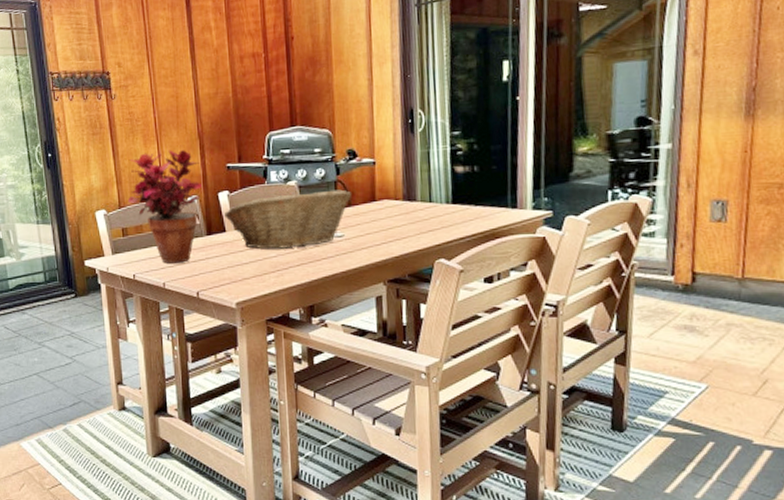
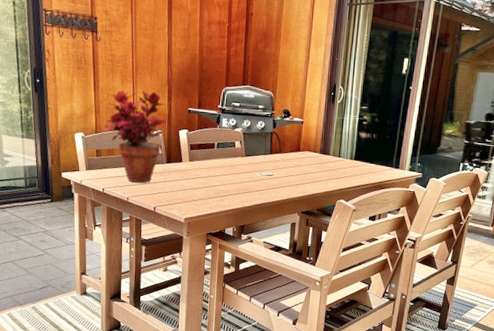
fruit basket: present [224,189,351,249] -> none [182,138,282,181]

